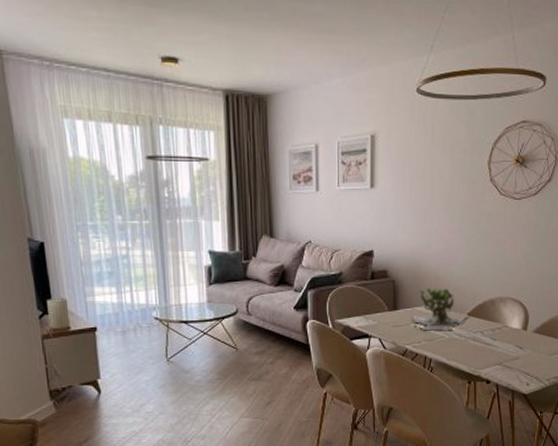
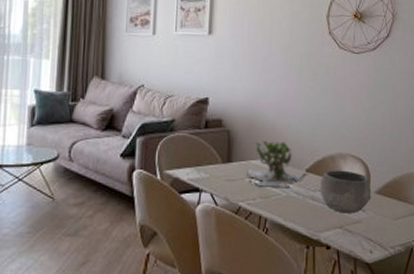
bowl: none [481,312,530,352] -> present [320,170,372,214]

